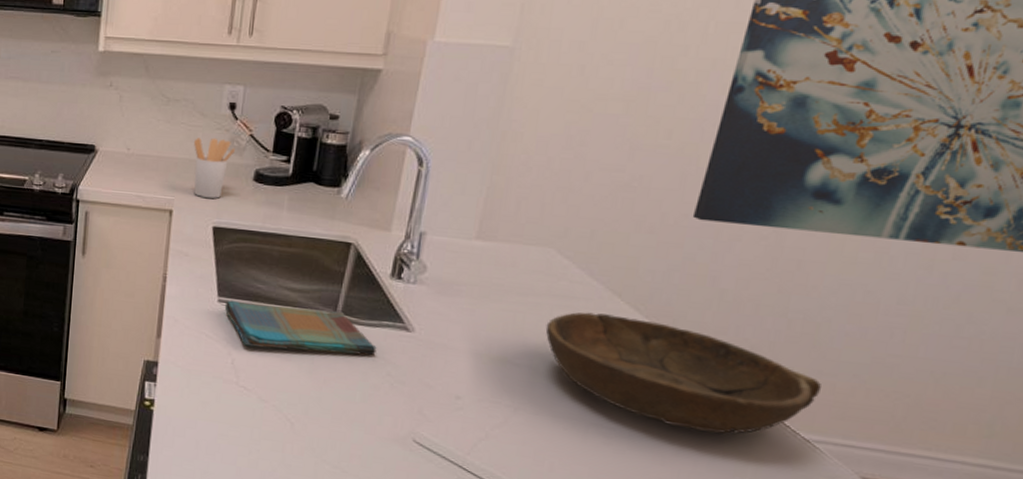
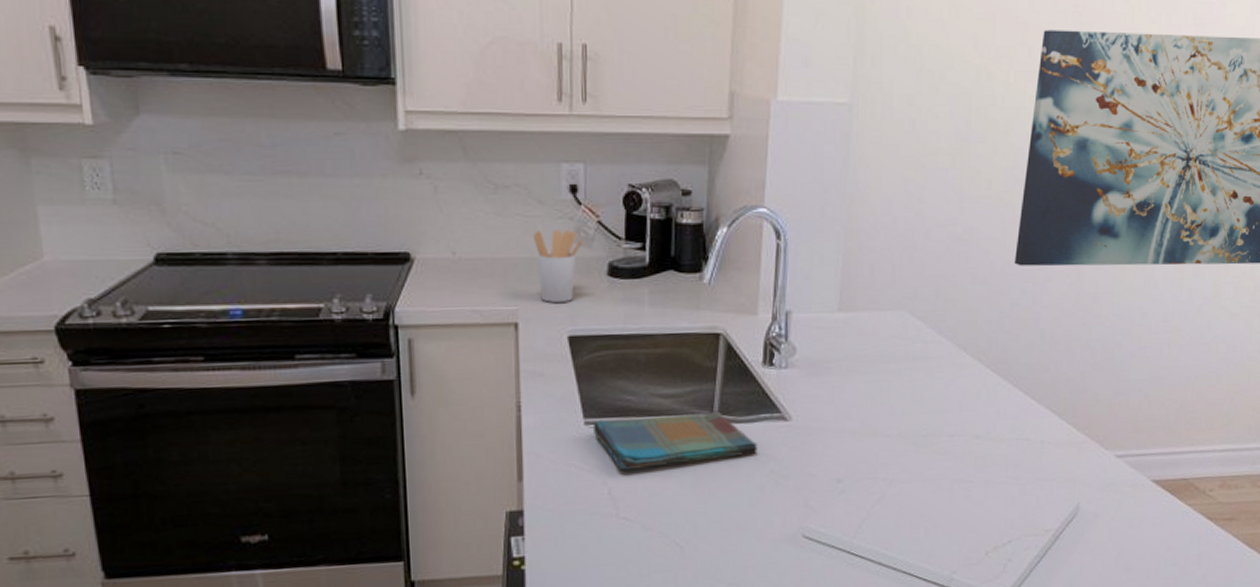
bowl: present [545,312,821,434] -> none [908,369,1119,467]

